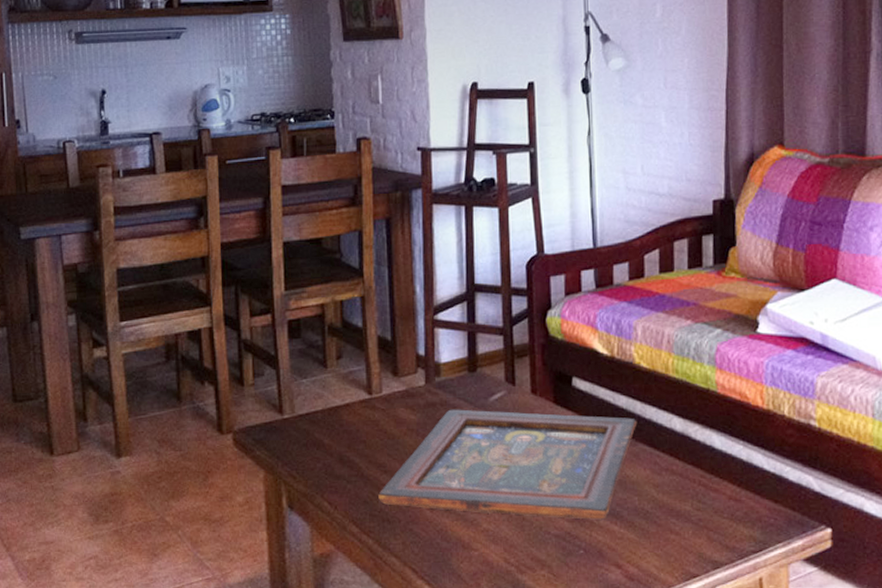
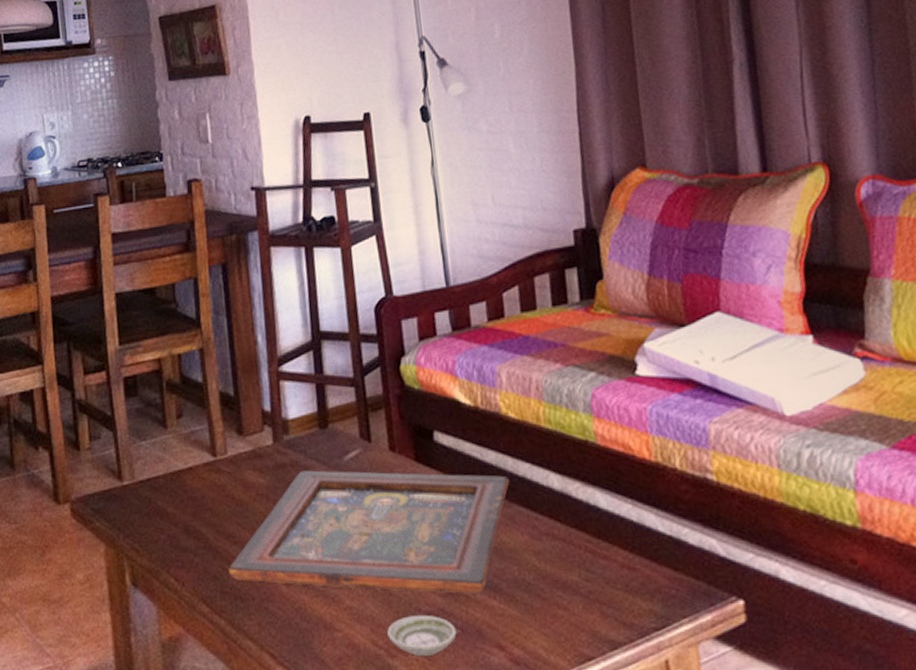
saucer: none [519,537,580,573] -> present [387,614,457,657]

